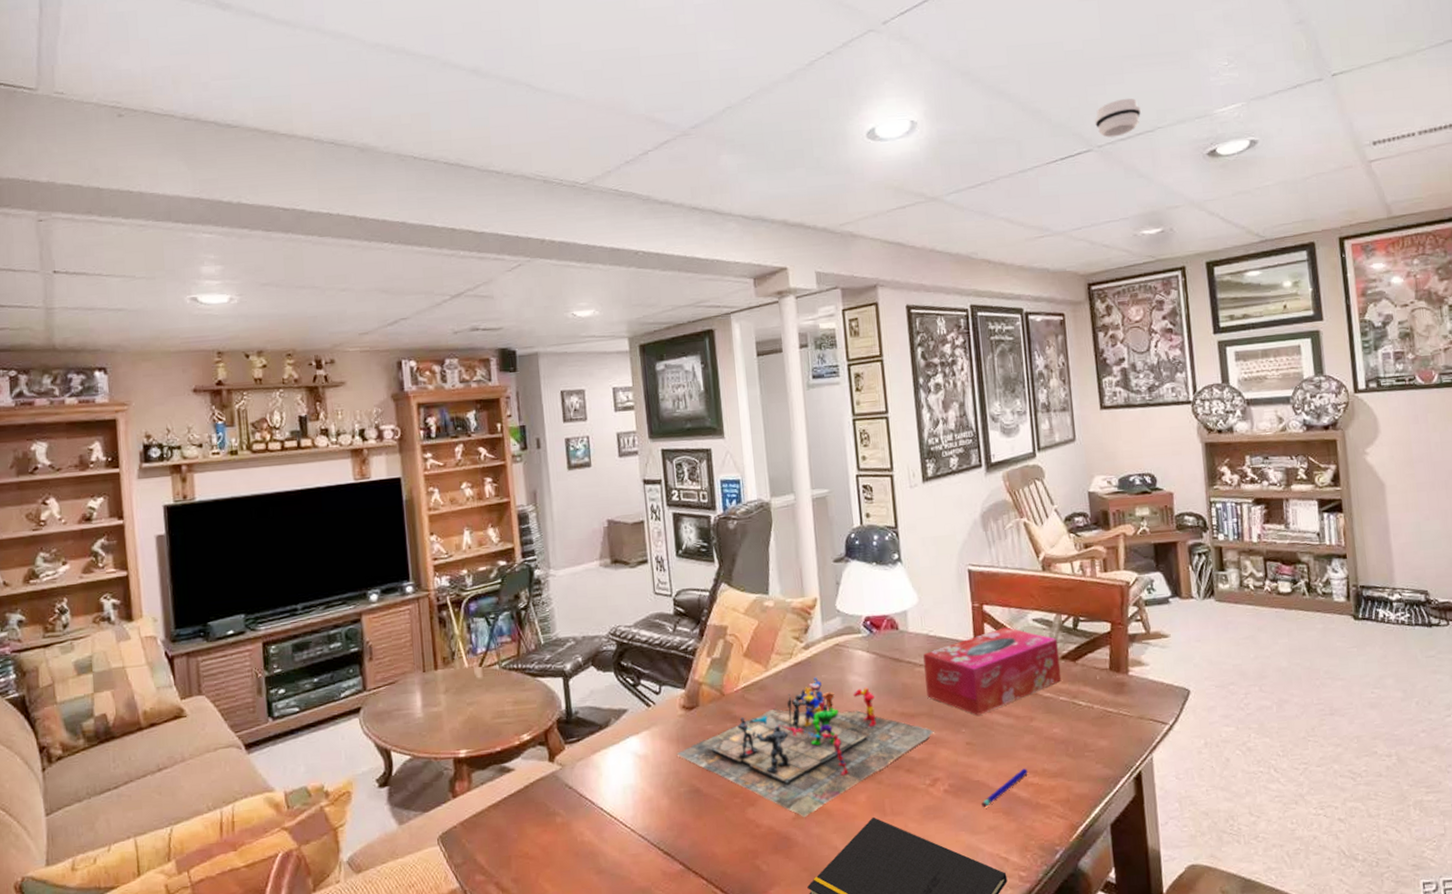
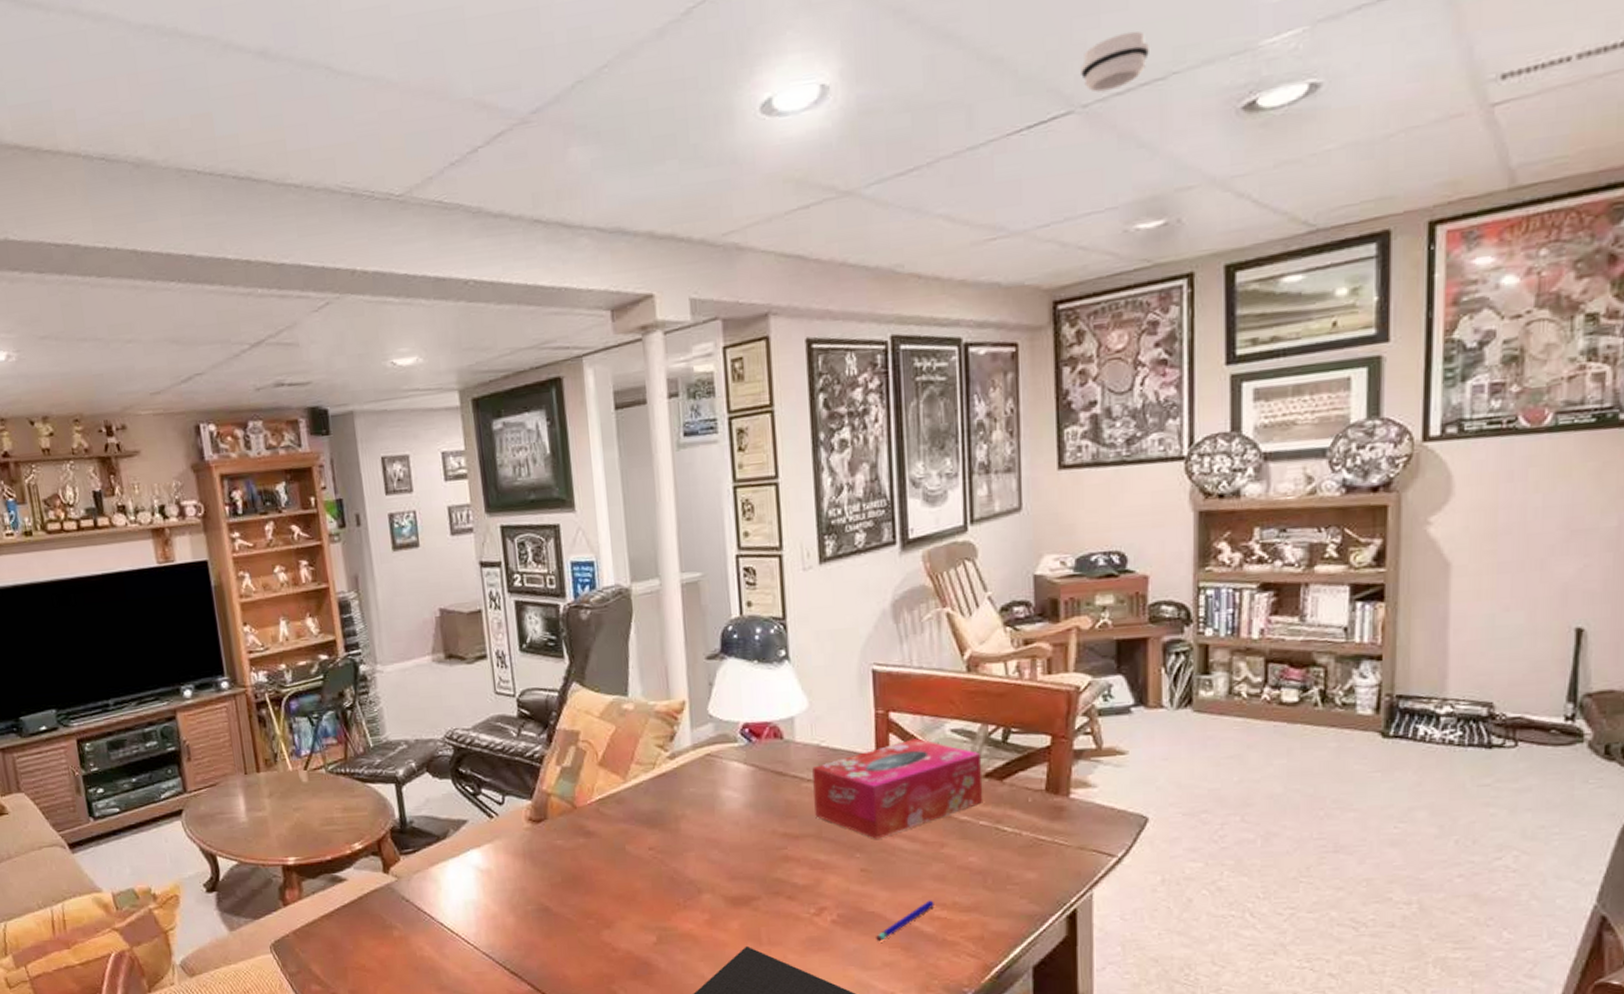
board game: present [676,677,934,818] -> none [523,790,822,944]

